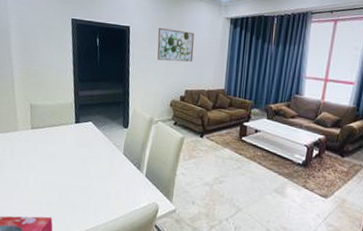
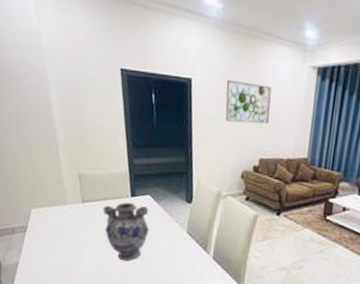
decorative vase: none [49,128,91,181] -> present [102,202,149,261]

